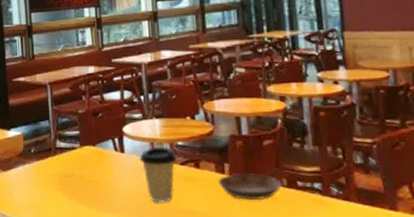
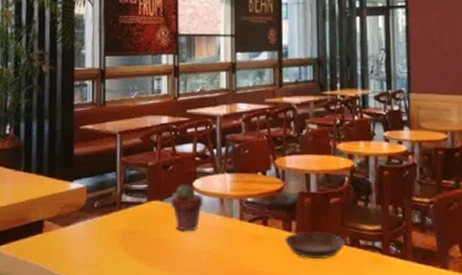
potted succulent: none [102,129,135,174] -> present [171,184,204,232]
coffee cup: present [139,146,177,203] -> none [208,202,246,262]

